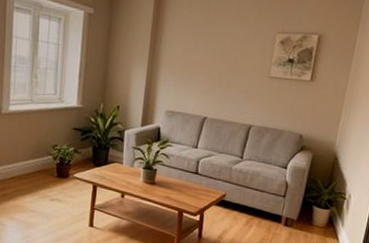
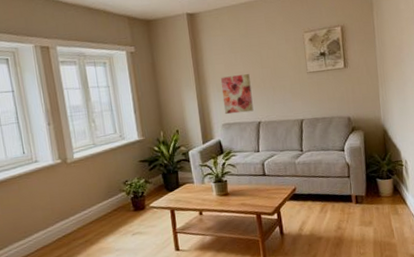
wall art: none [171,61,207,105] -> present [220,74,254,115]

